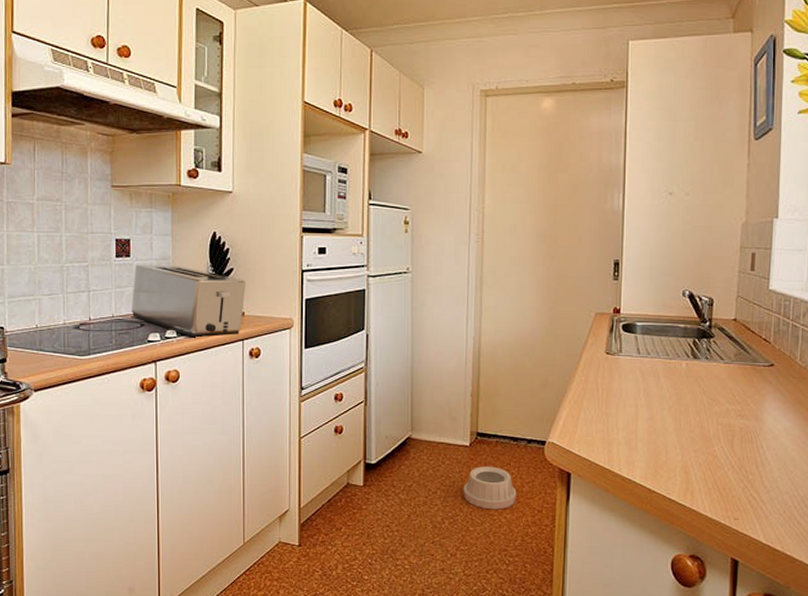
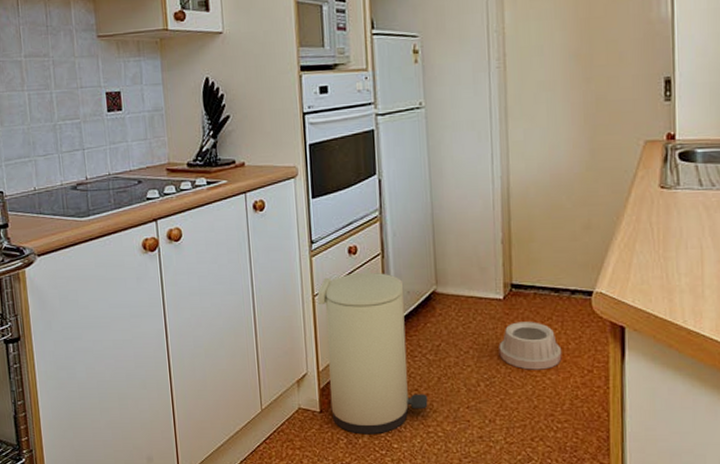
toaster: present [131,264,246,338] -> none [127,116,244,193]
pedal bin: none [304,417,398,567] -> present [317,272,428,435]

